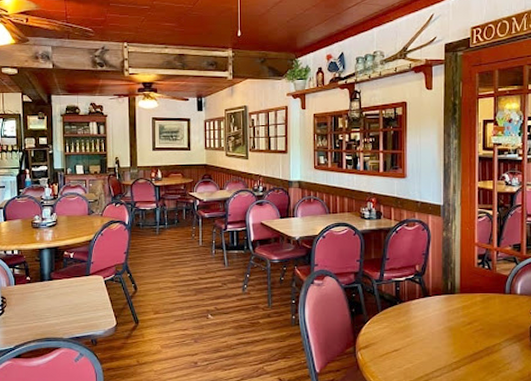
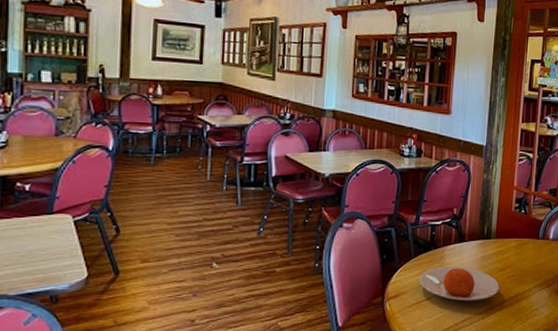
plate: none [388,319,468,353] -> present [419,266,500,301]

